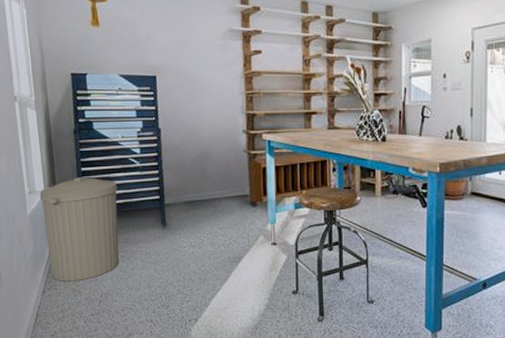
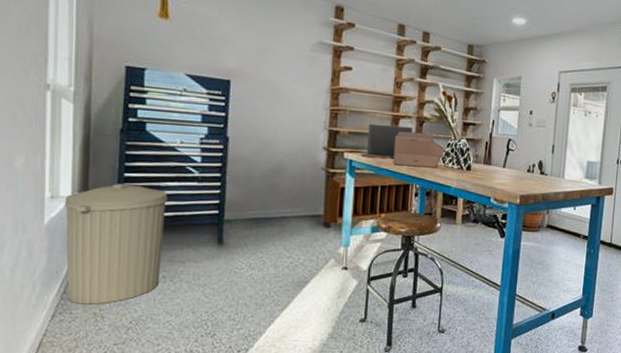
laptop computer: none [277,103,326,137] -> present [360,123,414,159]
sewing box: none [308,107,358,143] -> present [393,131,445,168]

